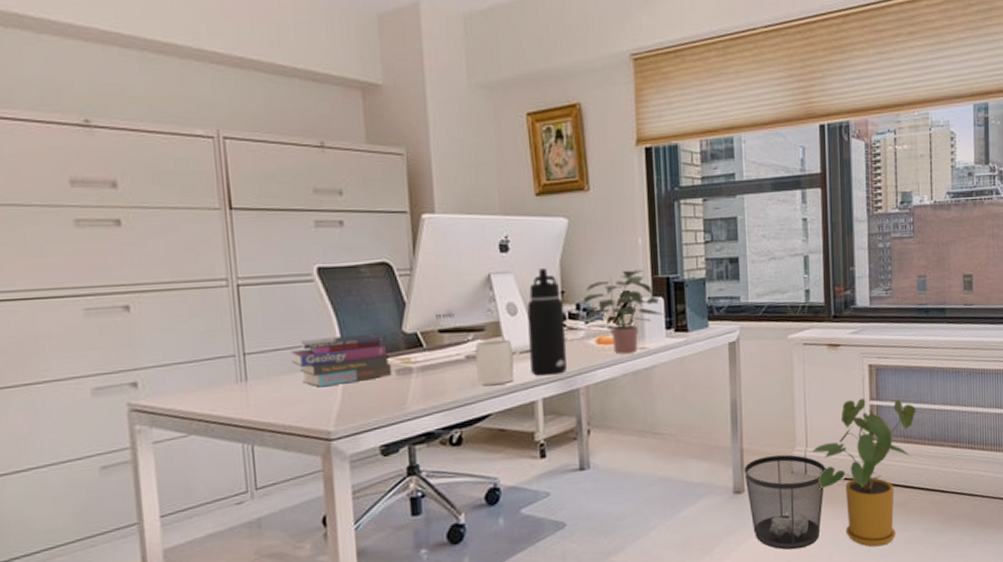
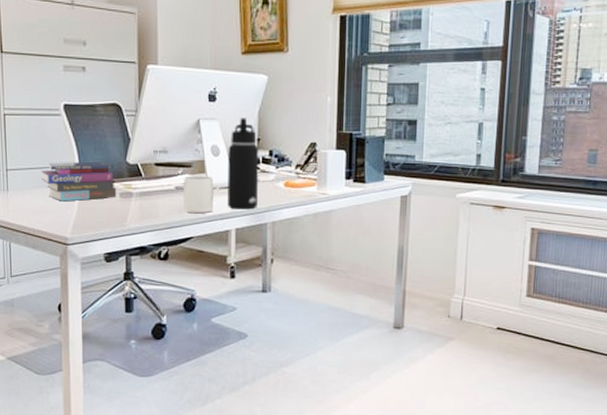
potted plant: present [582,269,664,355] -> none [275,124,345,198]
waste bin: present [744,454,826,550] -> none [404,299,481,384]
house plant: present [811,398,916,547] -> none [468,257,574,392]

